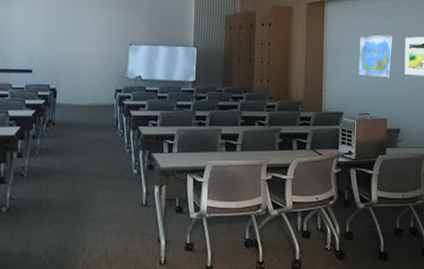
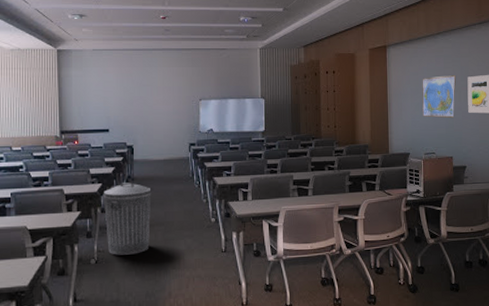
trash can: none [20,127,72,204] -> present [103,182,152,255]

